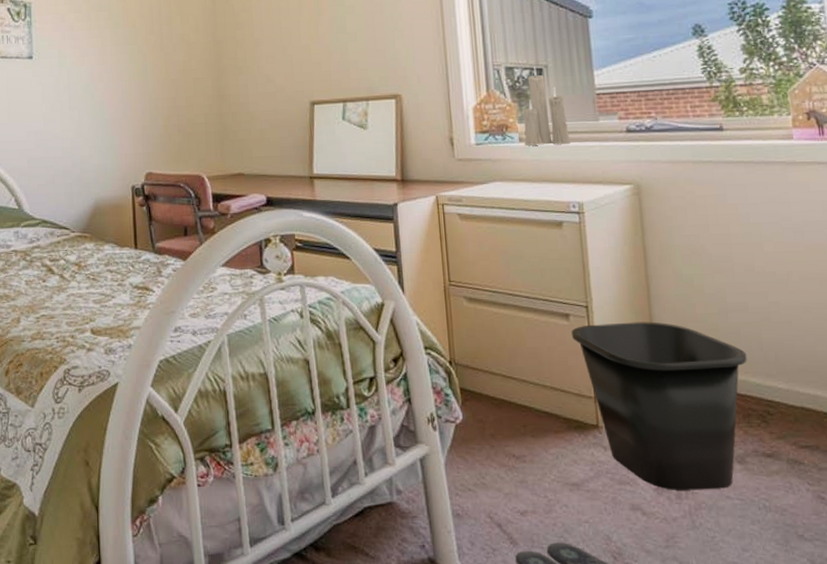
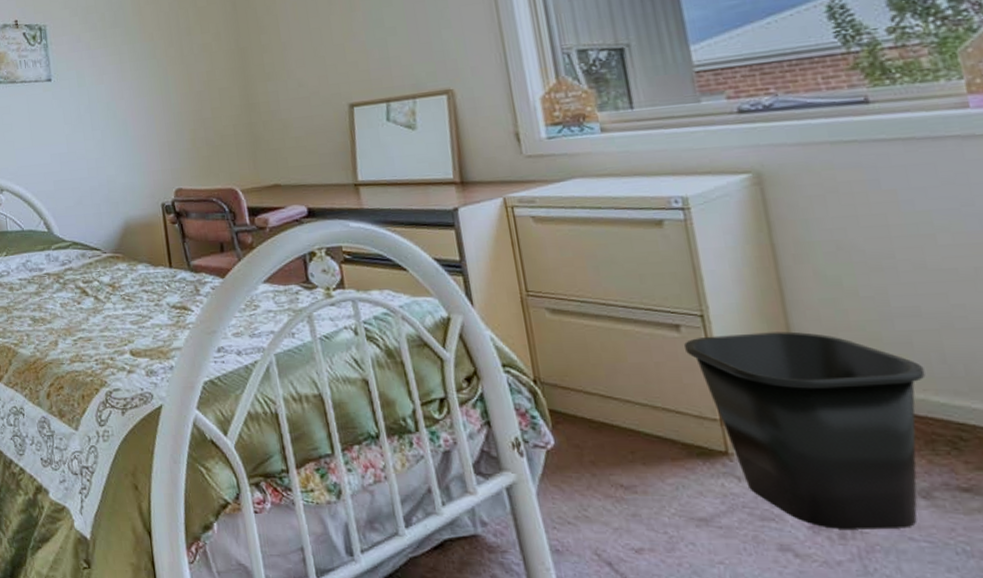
candle: present [523,66,571,146] -> none [602,46,667,136]

